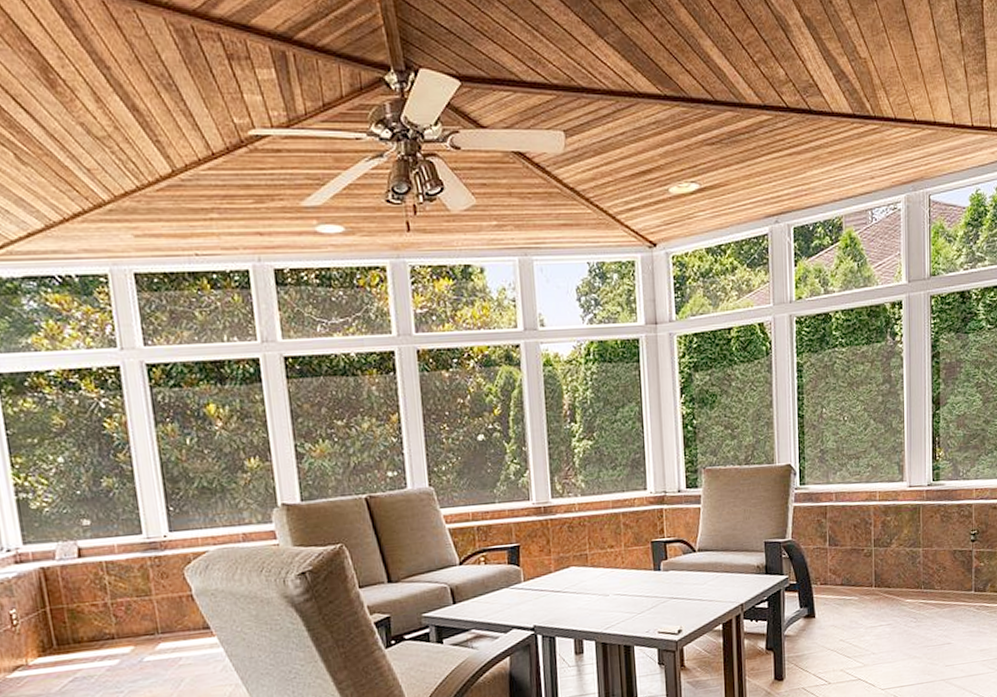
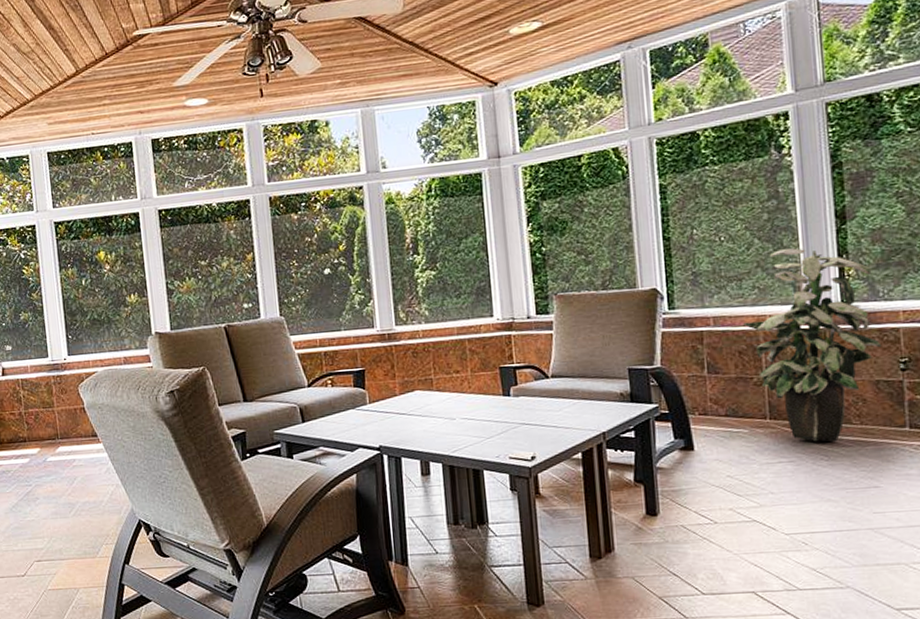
indoor plant: none [859,430,960,606] -> present [743,248,882,442]

